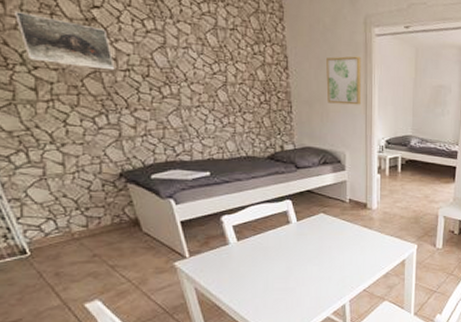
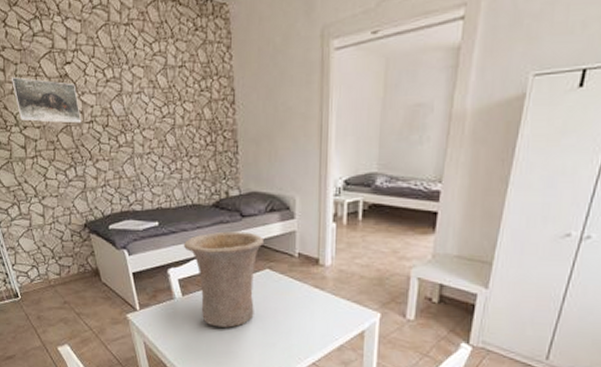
vase: none [237,181,319,267] -> present [183,231,265,328]
wall art: present [326,56,361,105] -> none [275,78,316,139]

